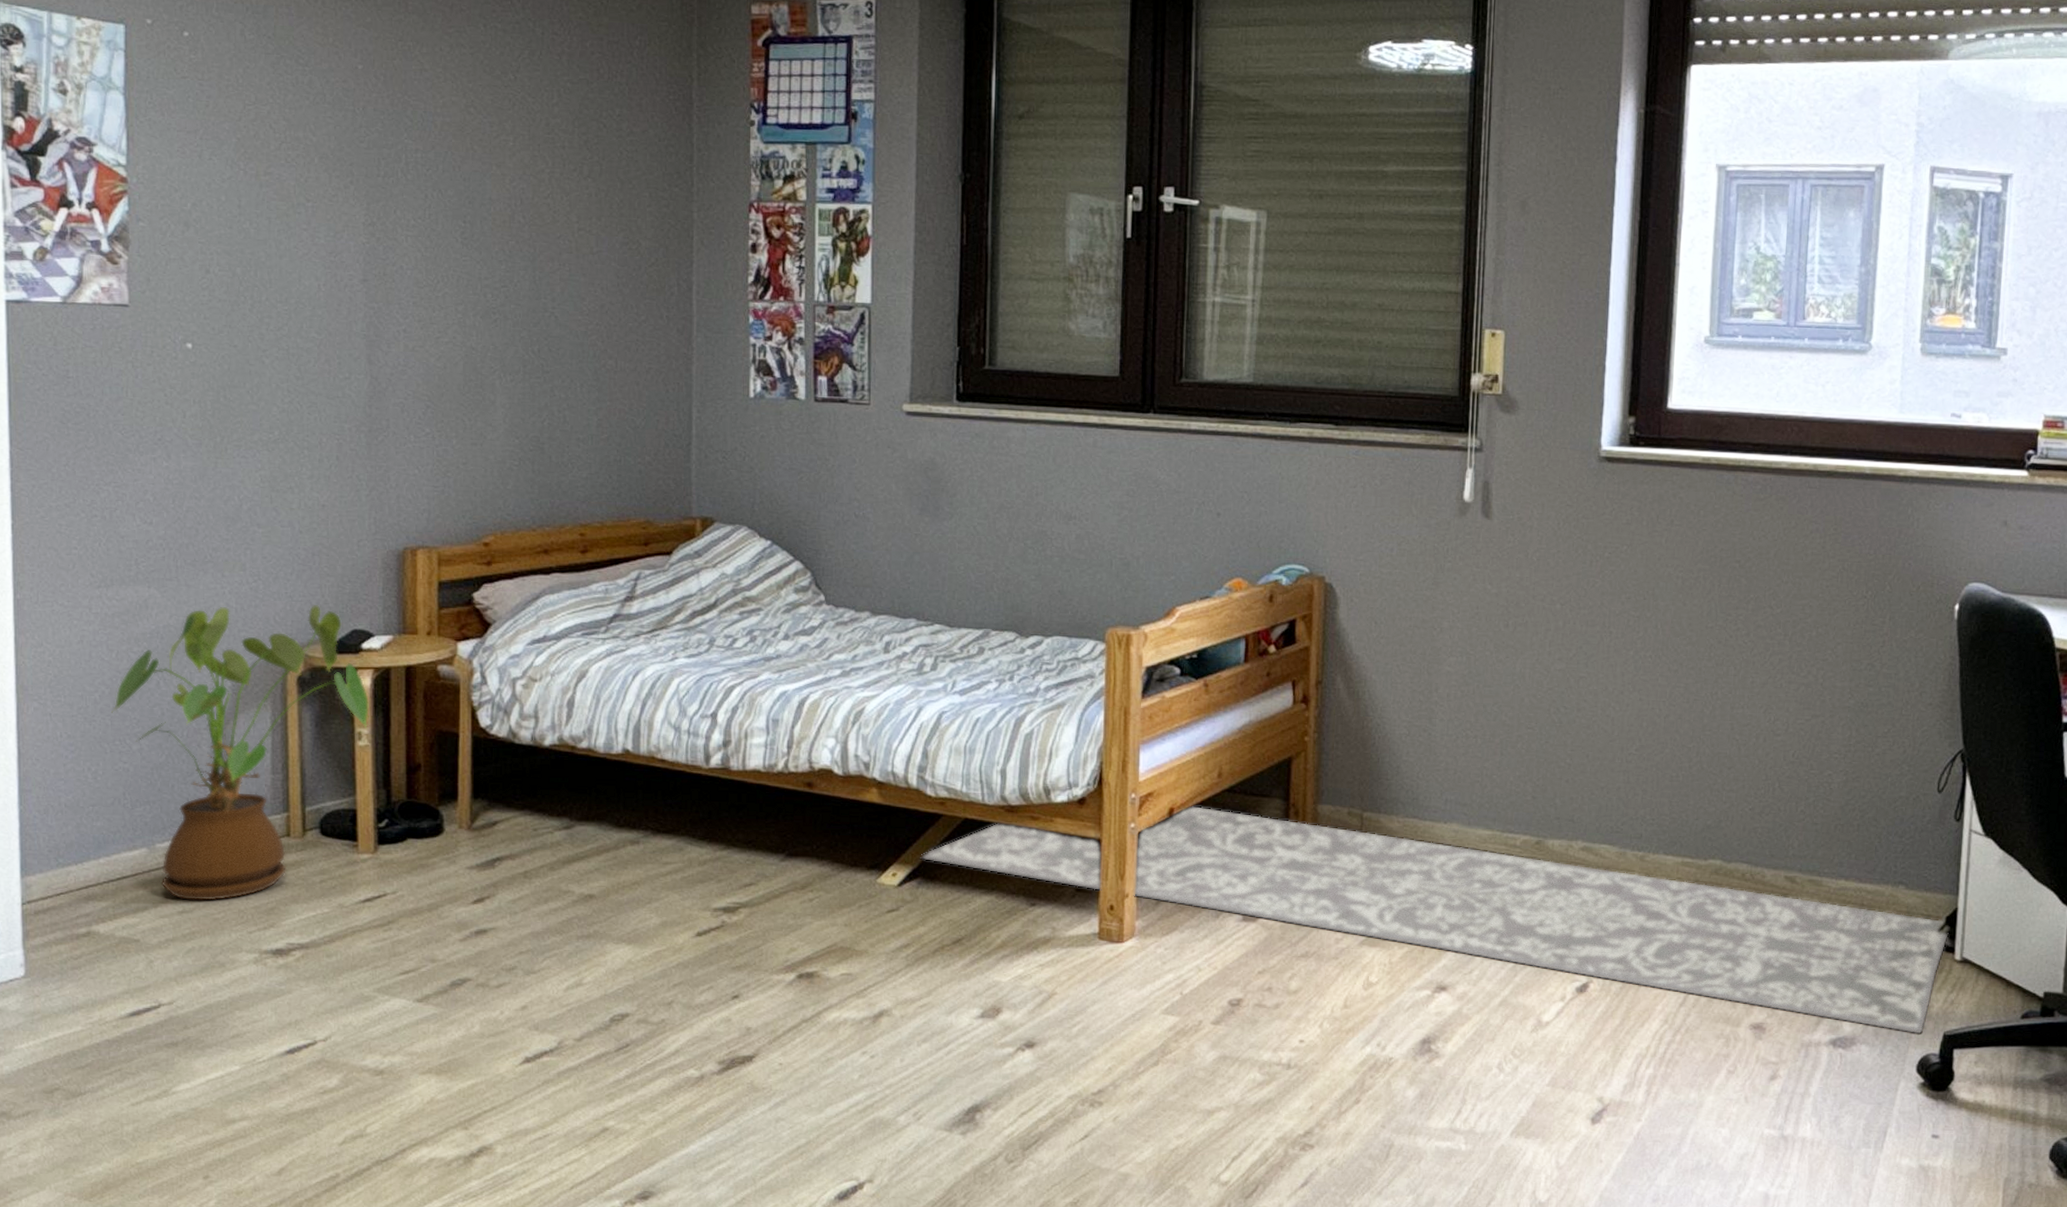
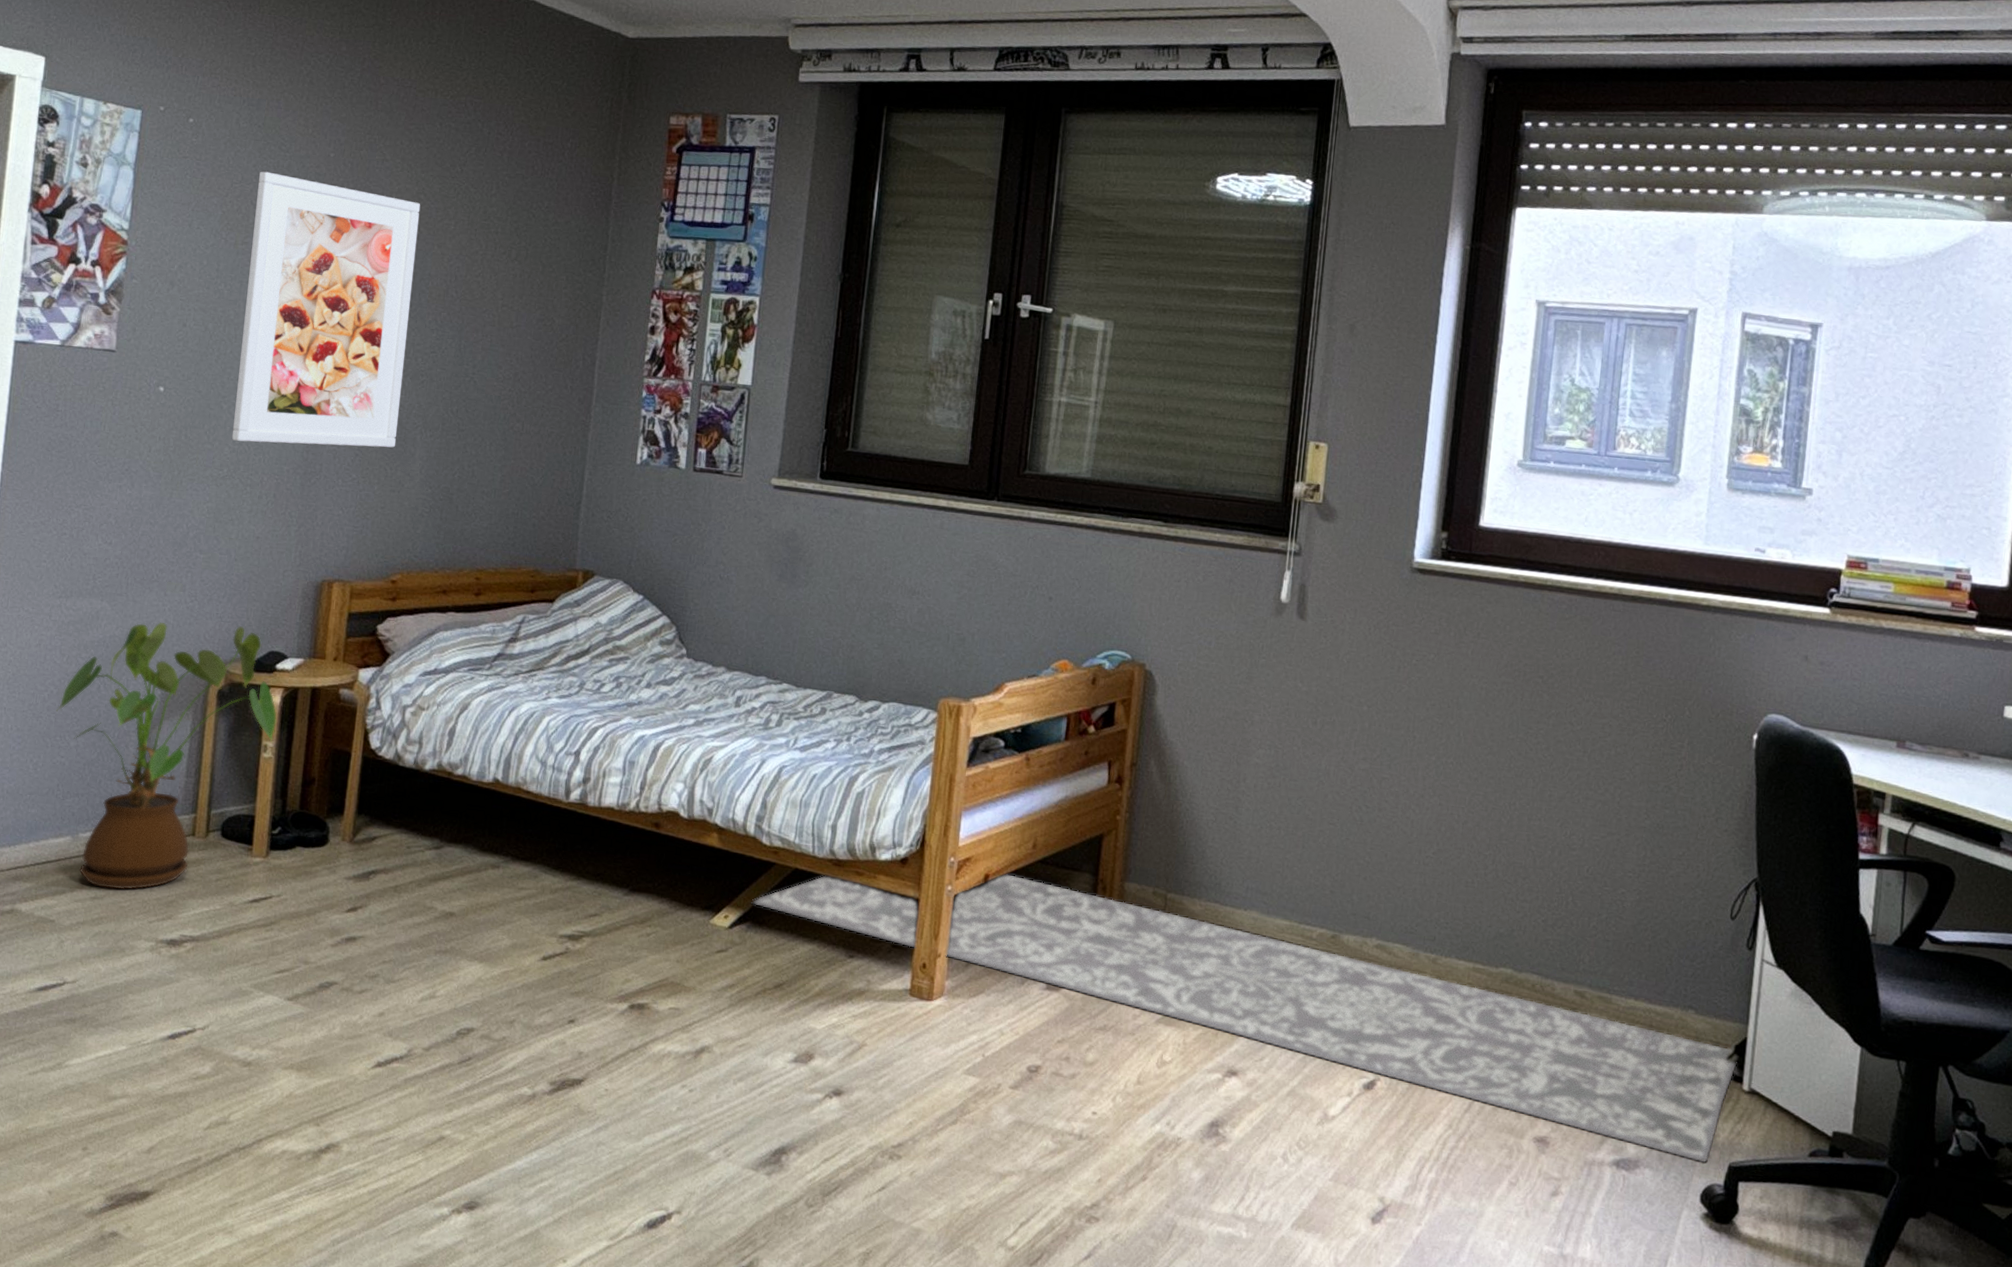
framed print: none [276,89,472,400] -> present [232,171,421,448]

